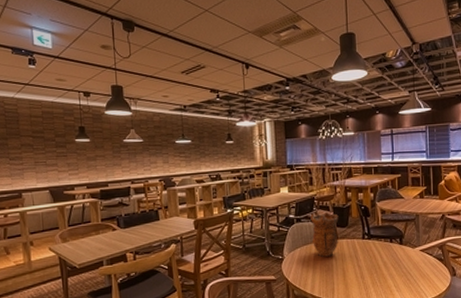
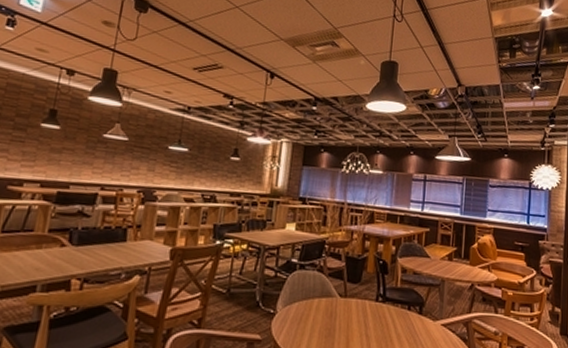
vase: present [310,211,339,257] -> none [314,260,351,318]

